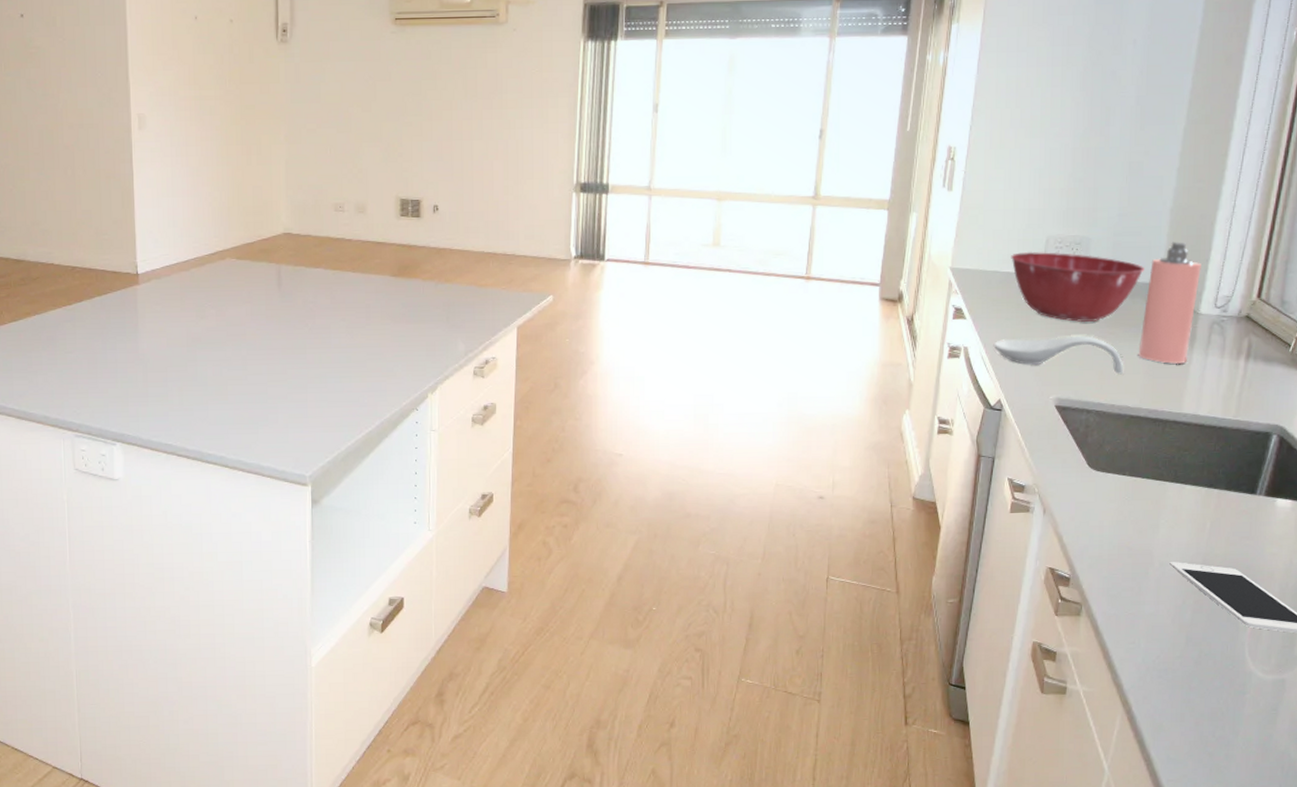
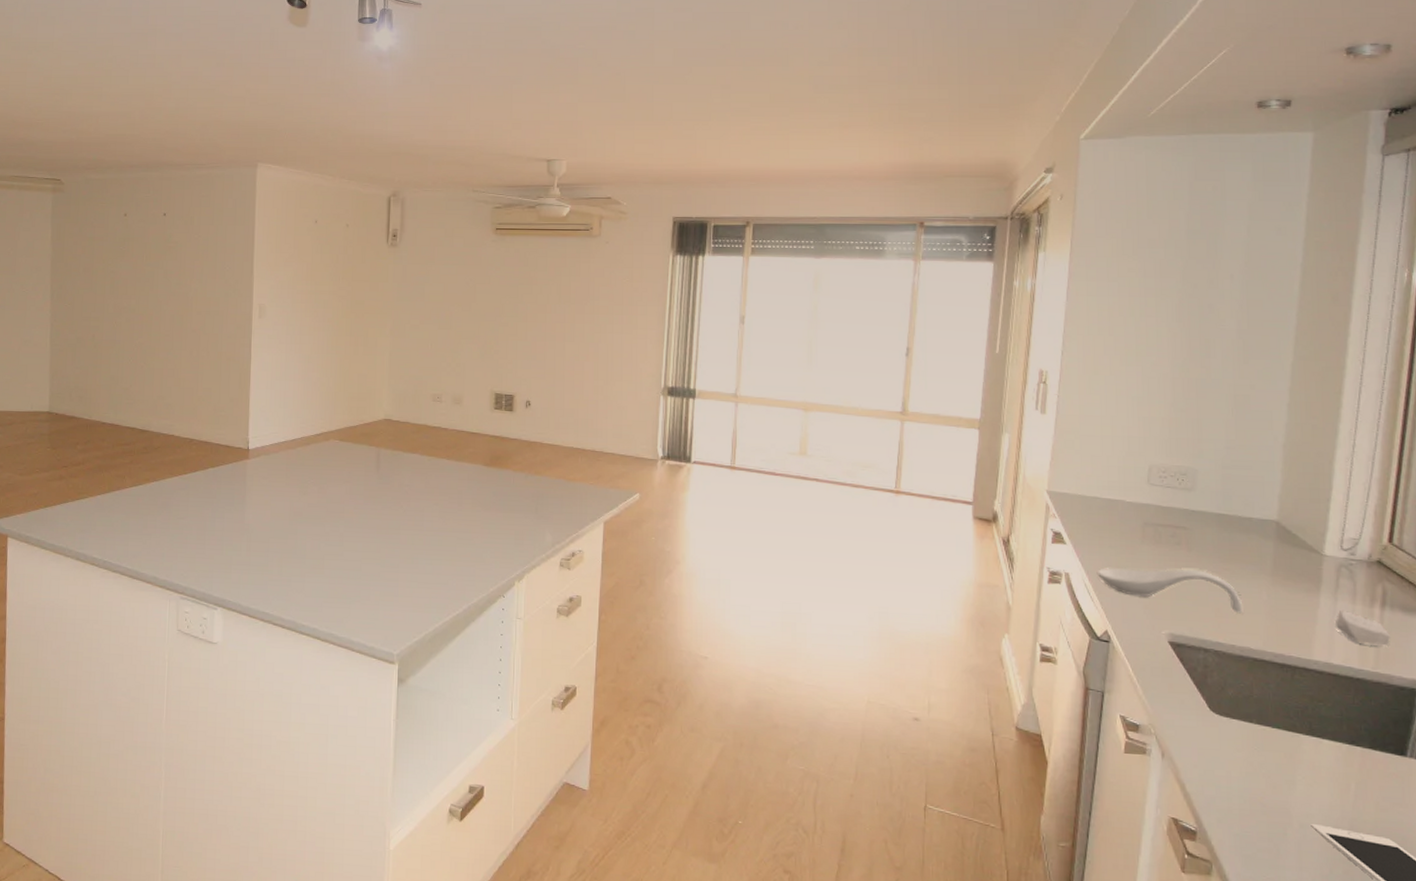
mixing bowl: present [1011,251,1144,323] -> none [1111,479,1259,557]
spray bottle: present [1138,241,1201,365] -> none [1258,478,1322,608]
soap bar: none [1204,364,1251,396] -> present [1334,609,1390,647]

